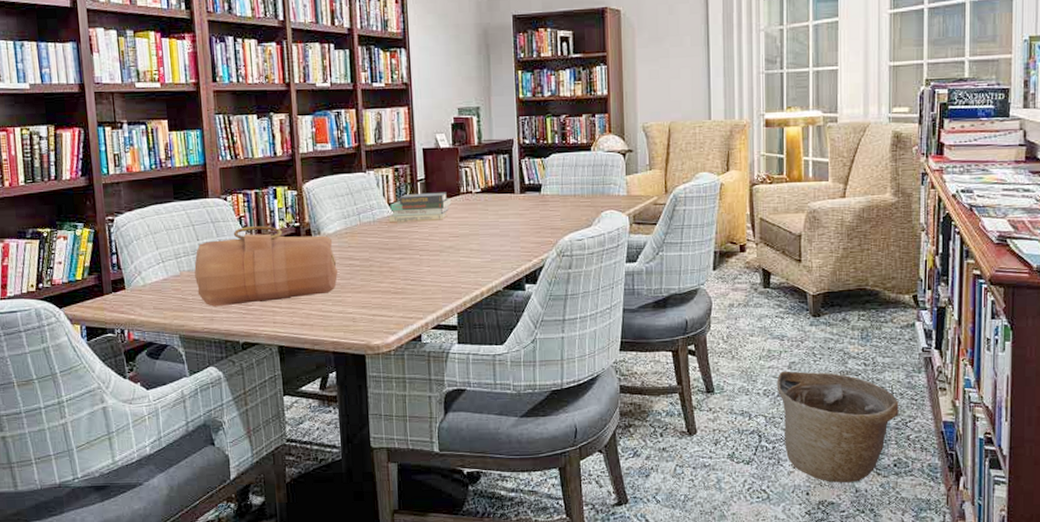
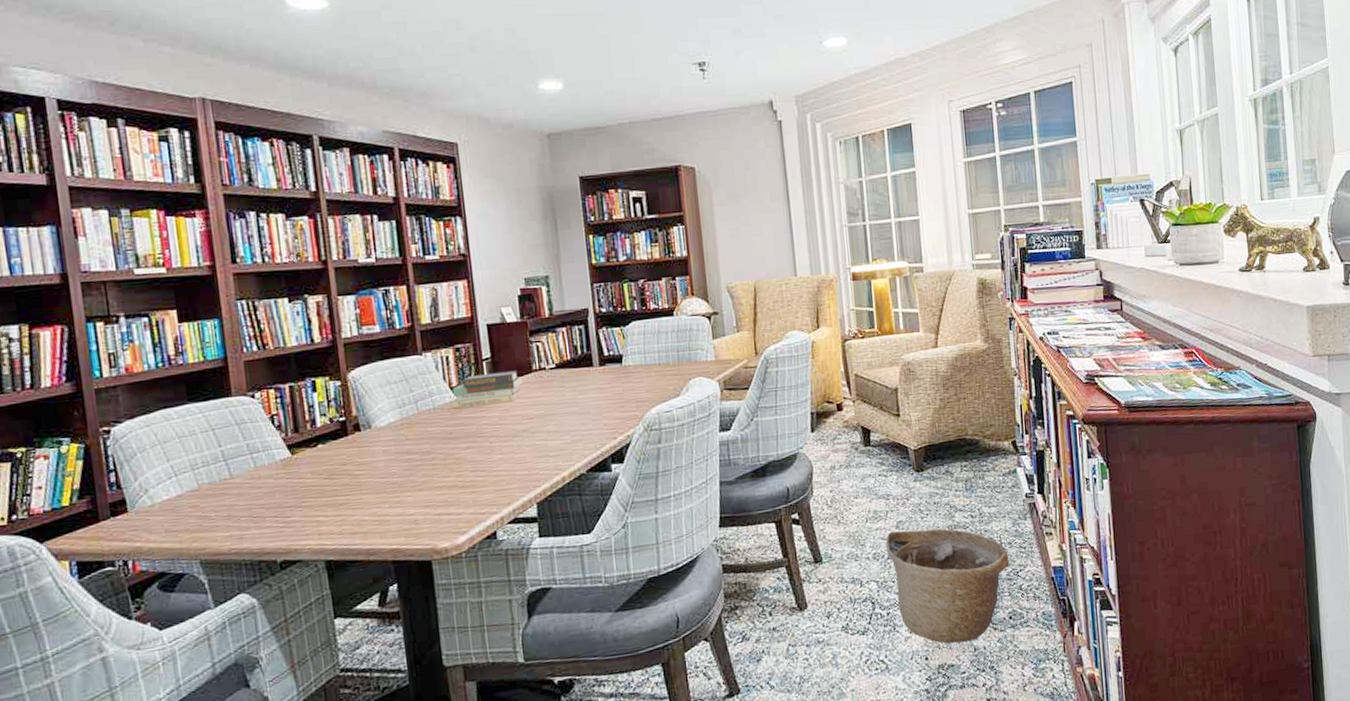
handbag: present [194,226,338,307] -> none [216,423,394,523]

